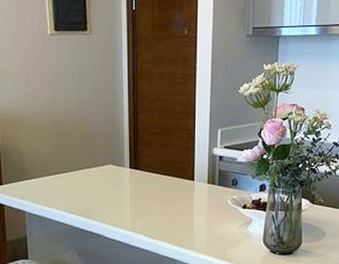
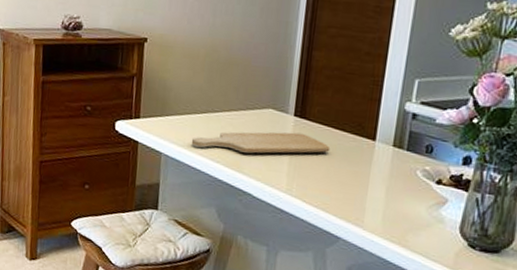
chopping board: none [48,181,161,203] -> present [191,131,331,154]

